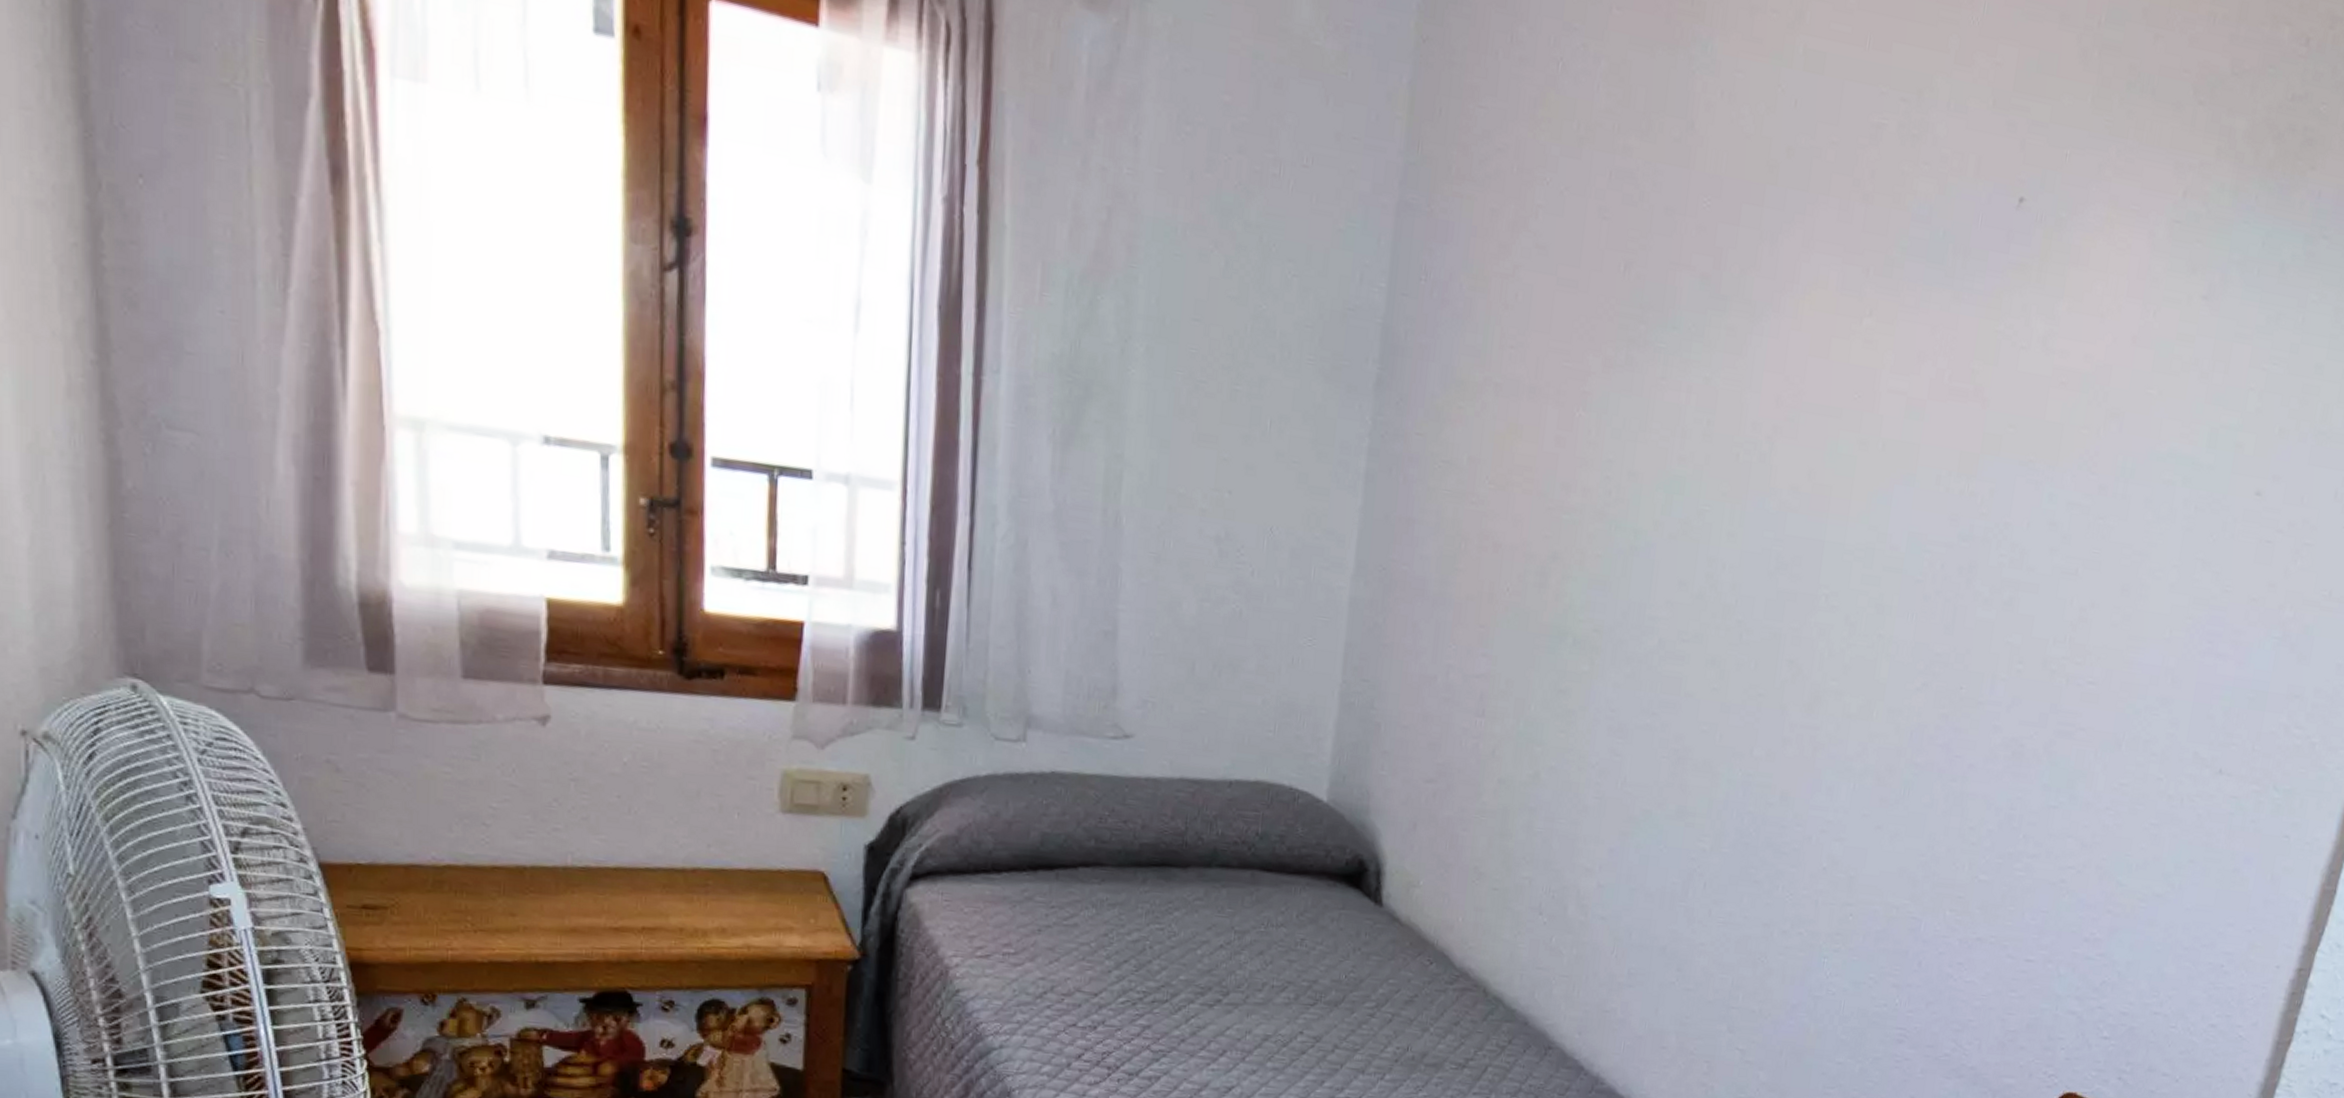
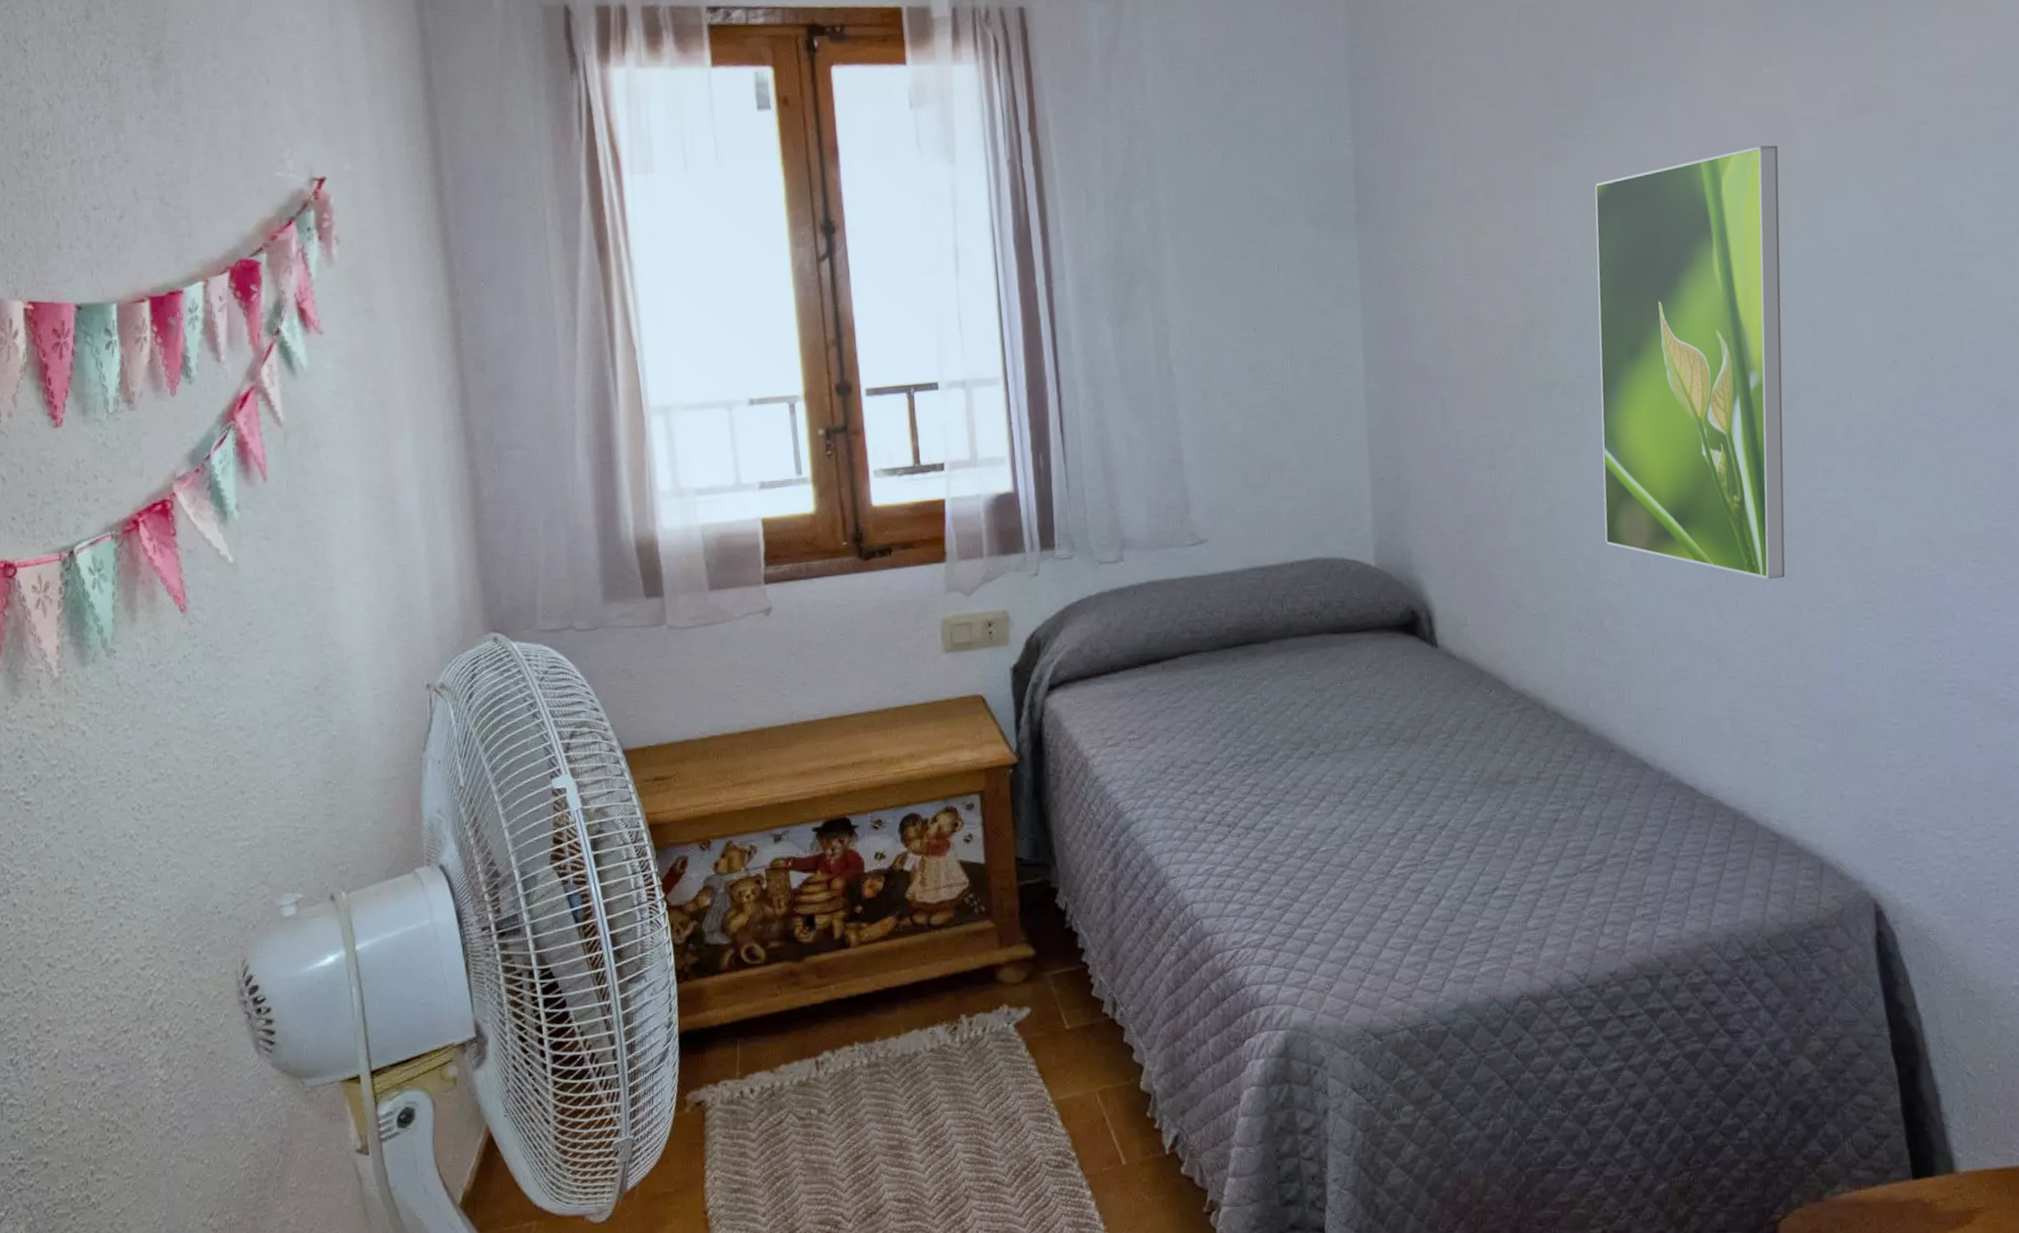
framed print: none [1586,408,1859,894] -> present [1595,145,1785,580]

